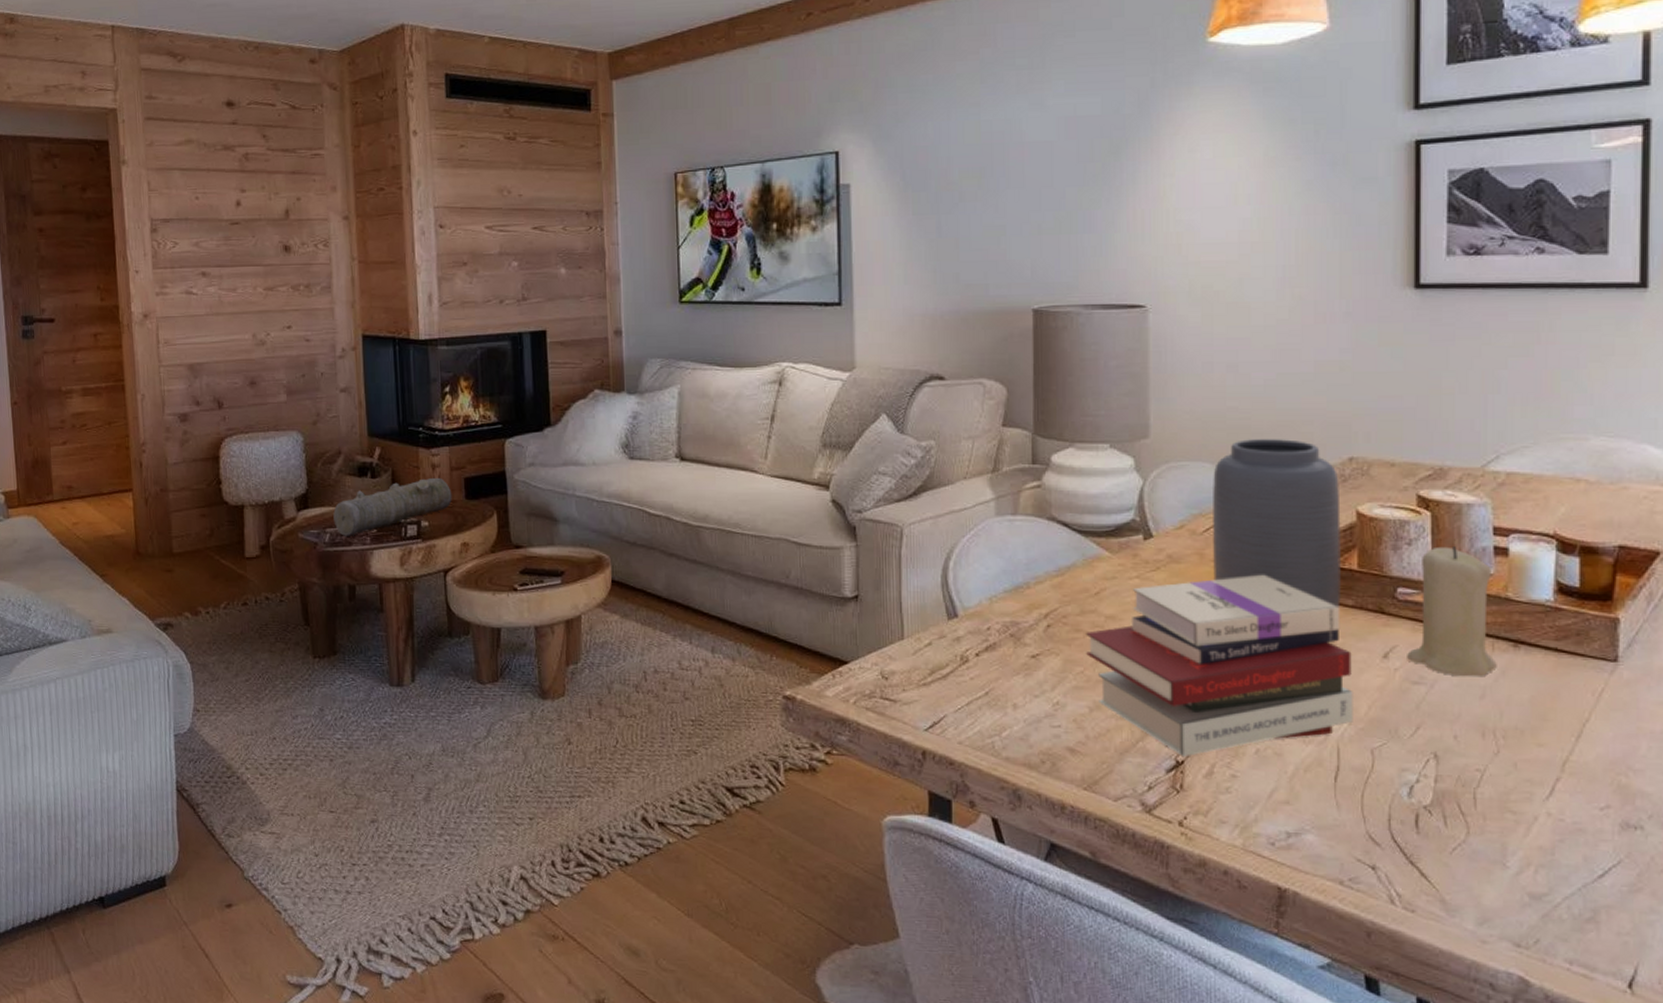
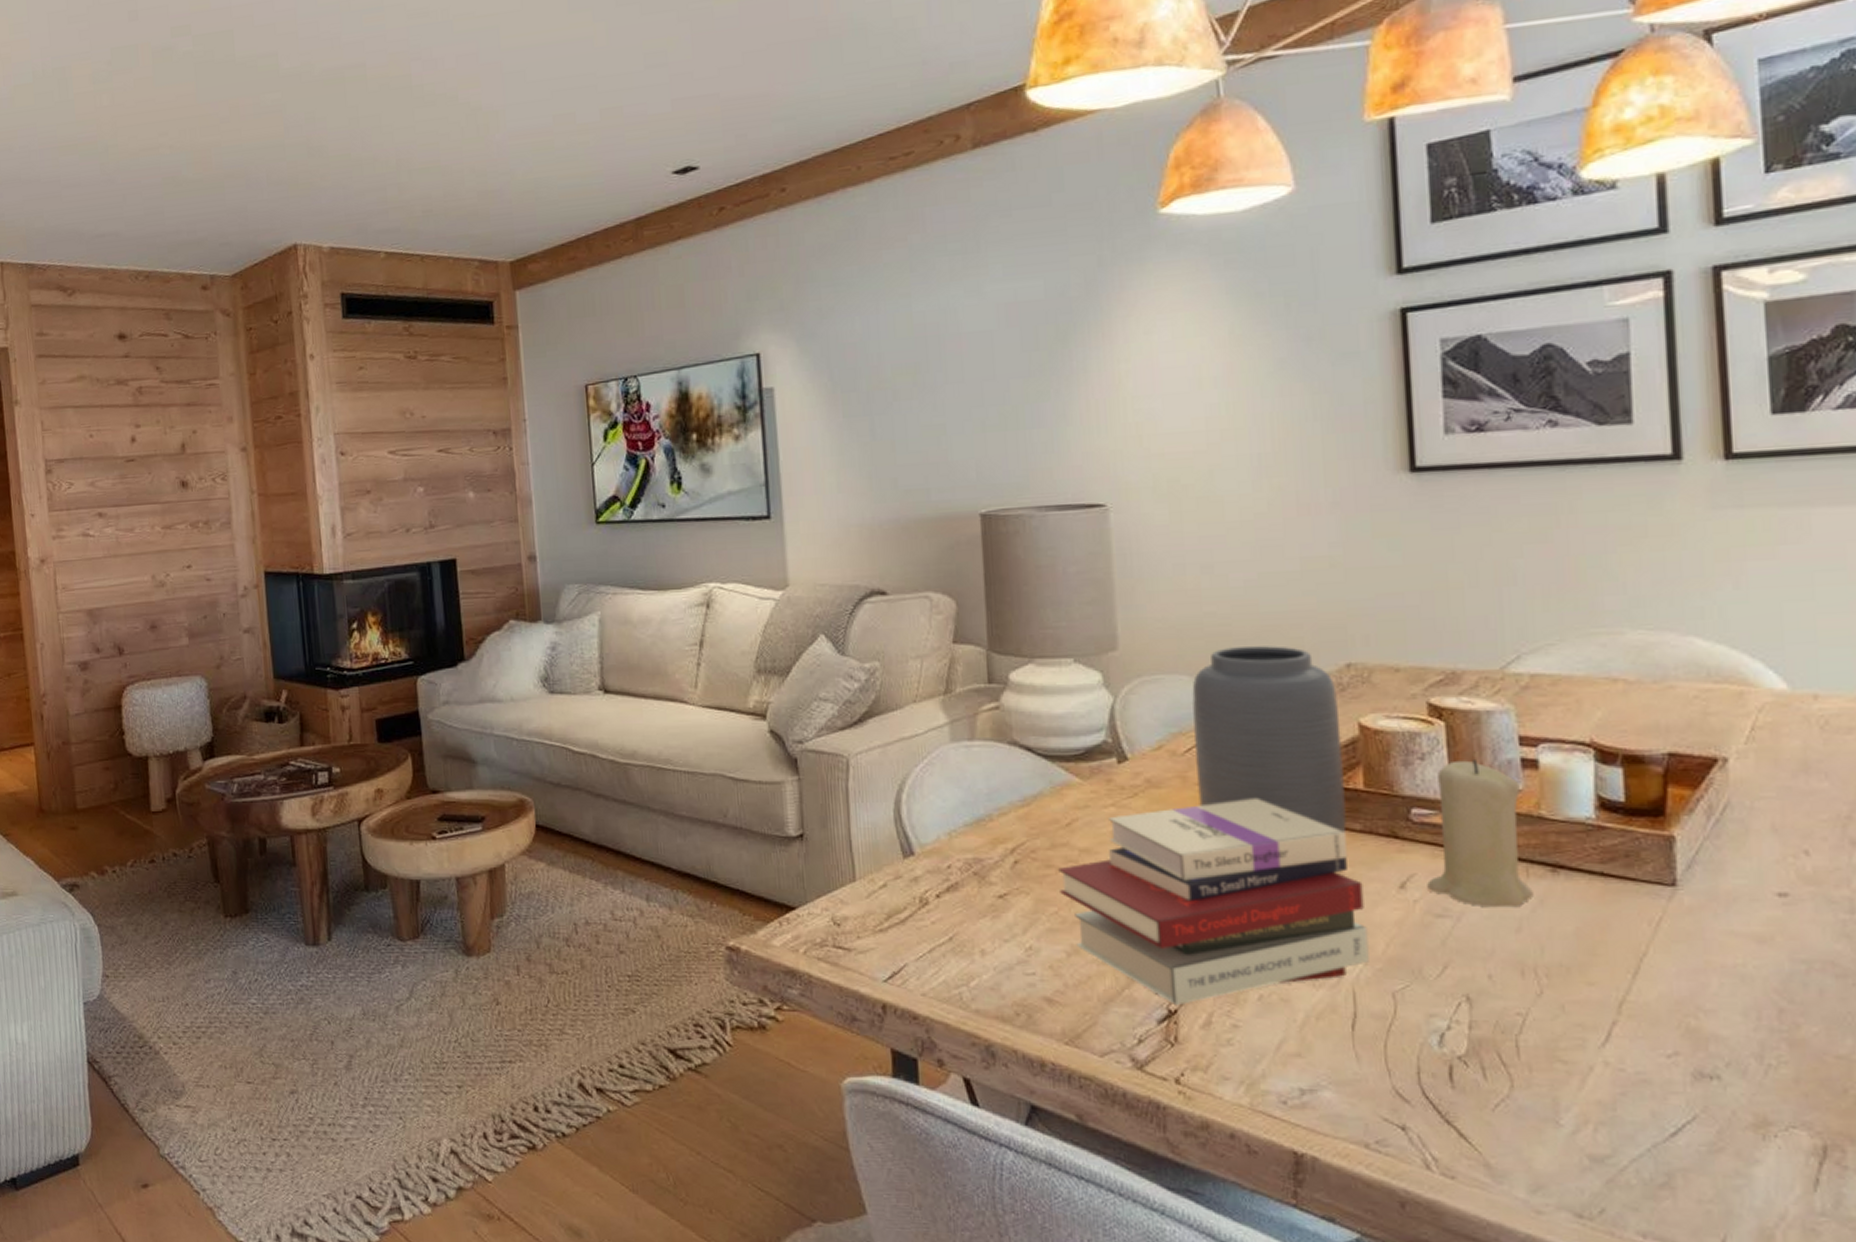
decorative log: present [333,477,452,536] -> none [240,720,364,786]

